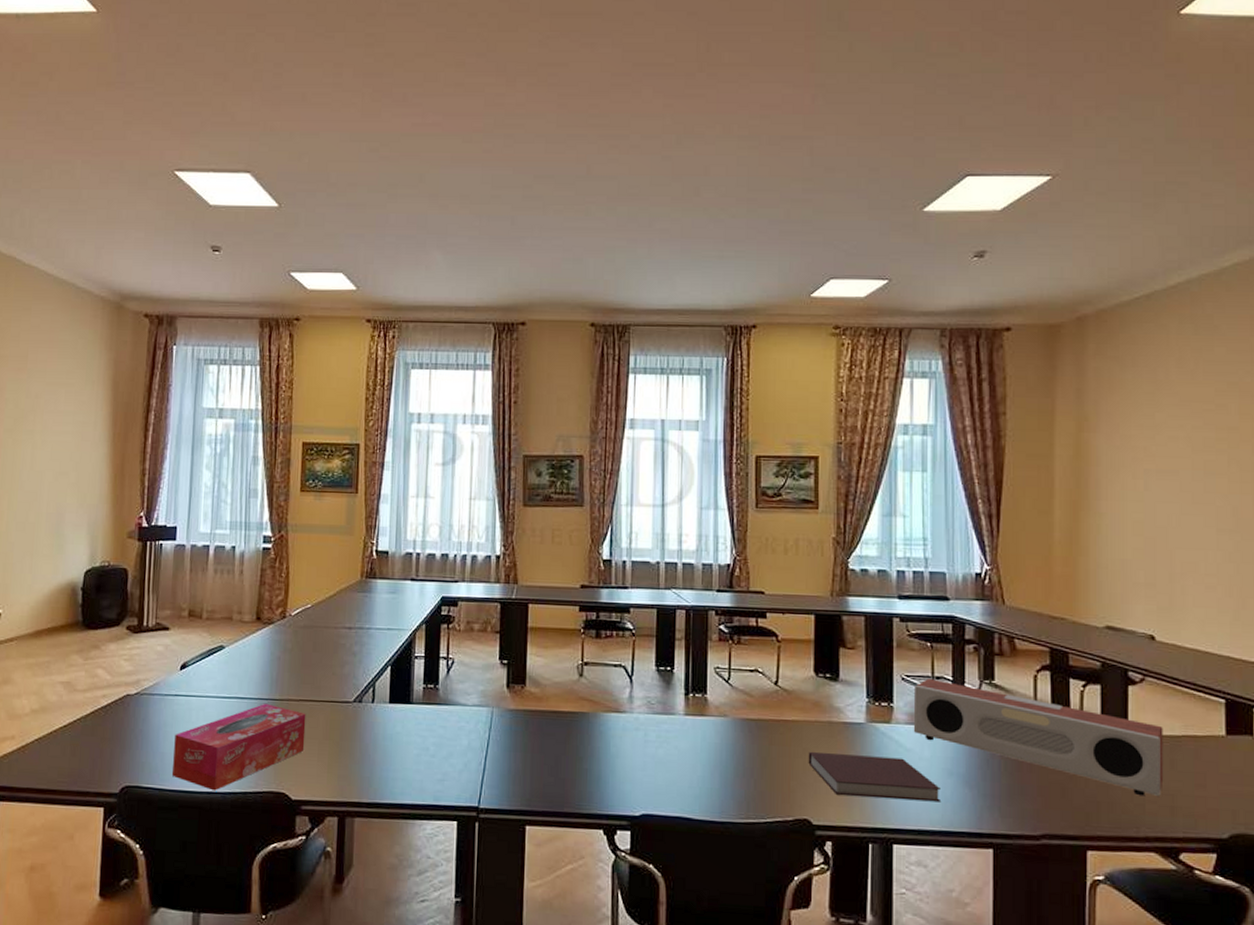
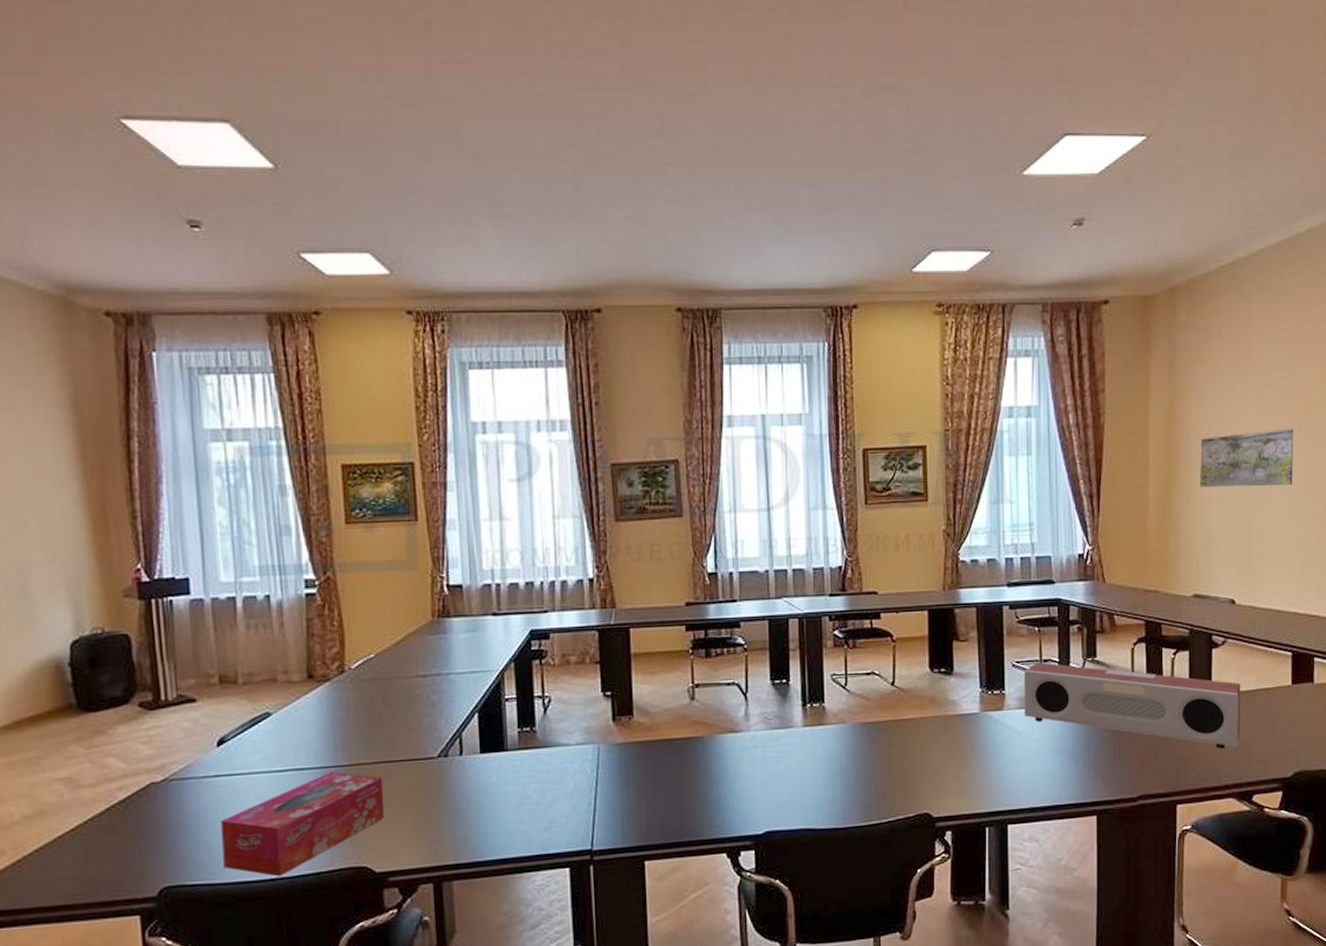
notebook: present [808,751,940,802] -> none [926,742,1049,785]
map: none [1112,461,1222,521] -> present [1200,428,1293,487]

